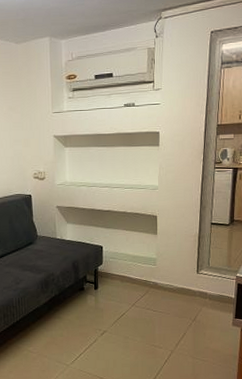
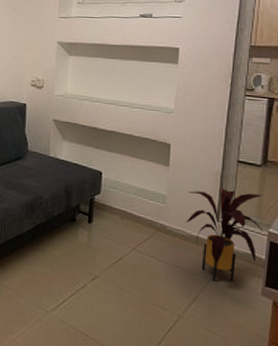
house plant: none [172,247,233,320] -> present [185,188,264,282]

